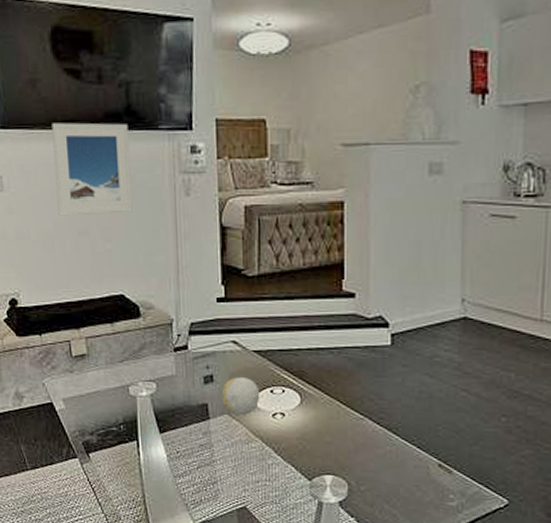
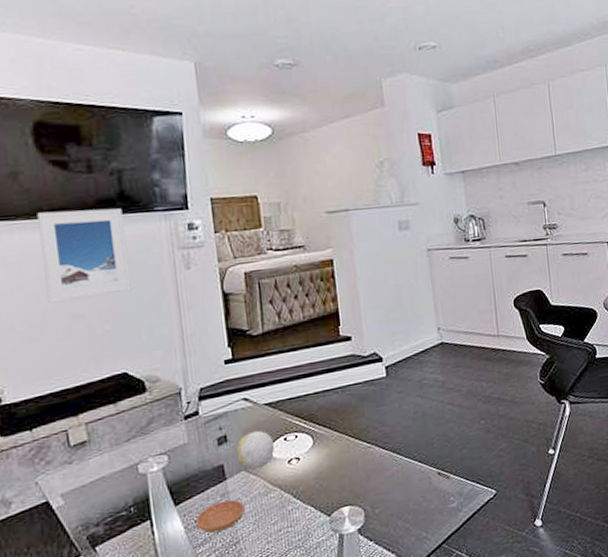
saucer: none [178,439,225,468] -> present [196,499,245,533]

